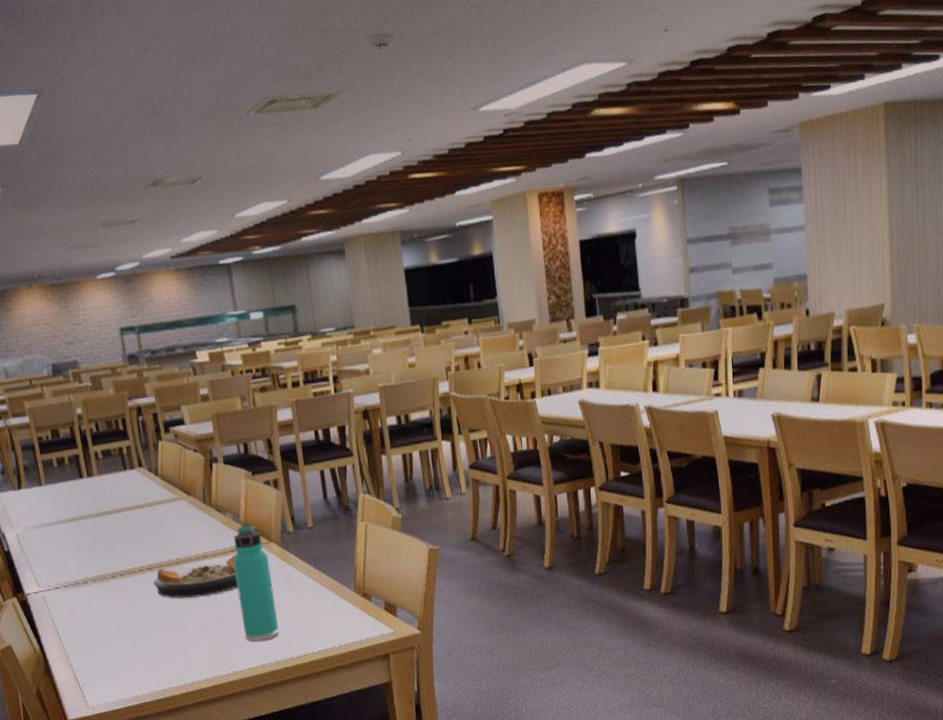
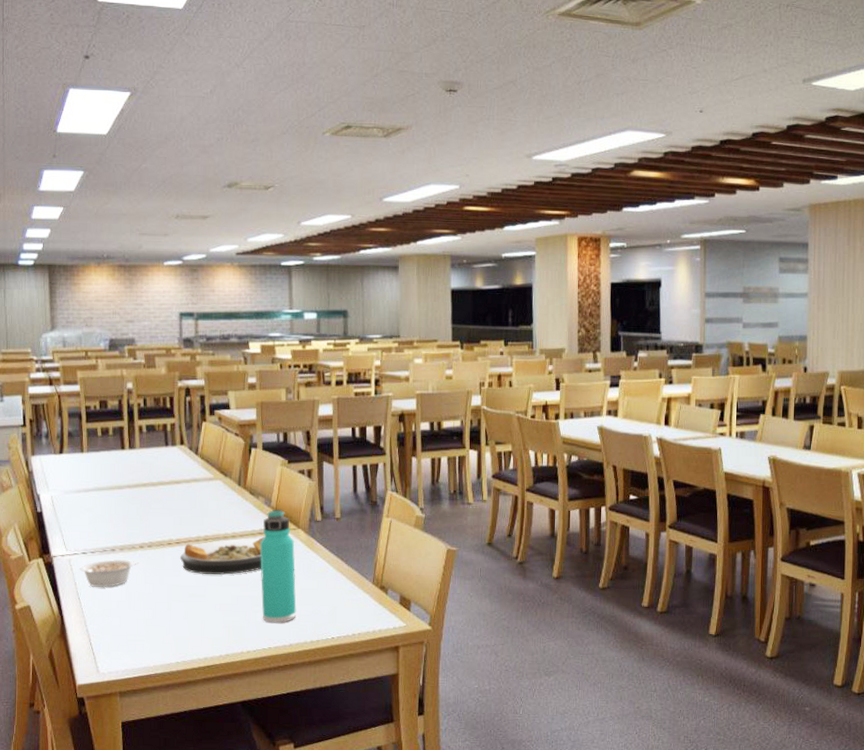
legume: none [54,591,113,622] -> present [79,560,138,588]

